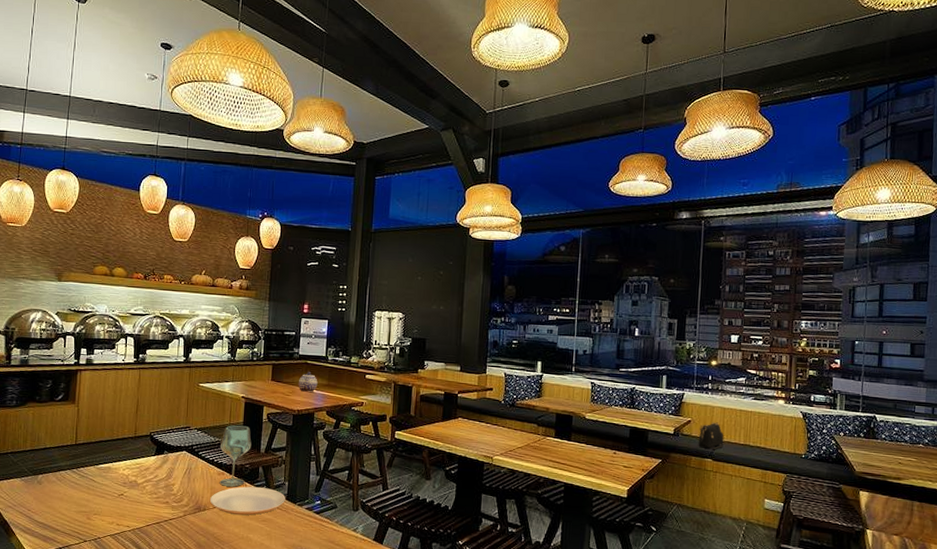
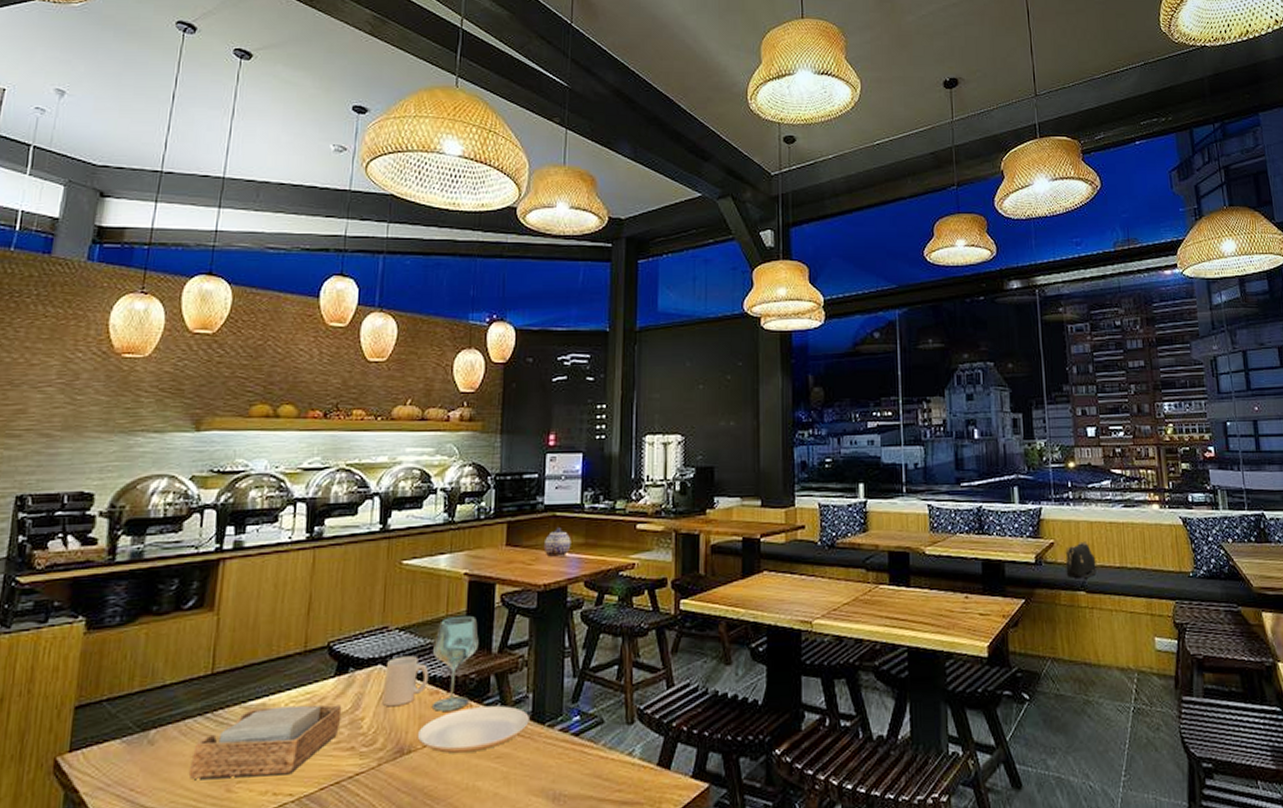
napkin holder: none [63,469,160,514] -> present [188,704,342,779]
cup: none [186,447,218,480] -> present [382,655,429,707]

